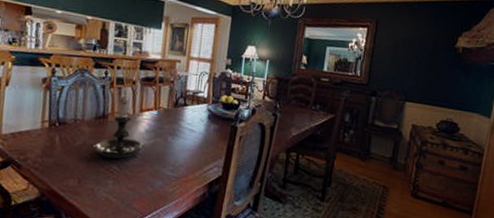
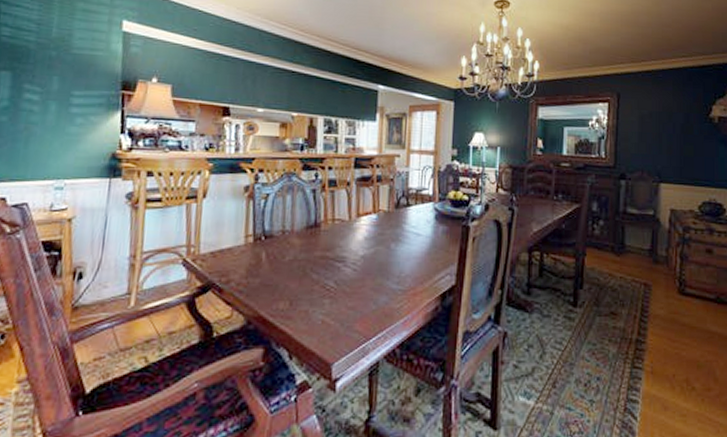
candle holder: present [92,91,143,159] -> none [304,194,362,273]

